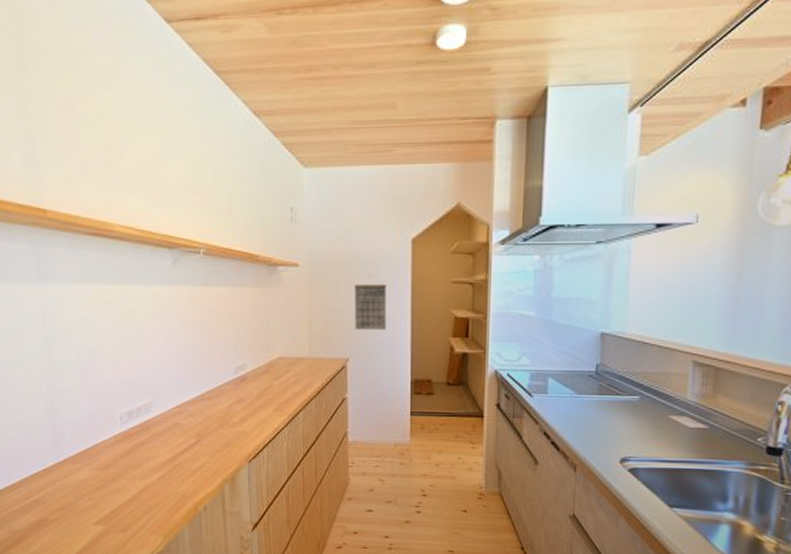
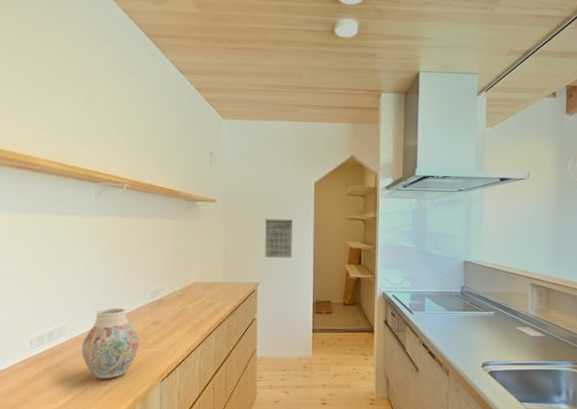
vase: none [168,384,225,458] -> present [81,308,139,379]

